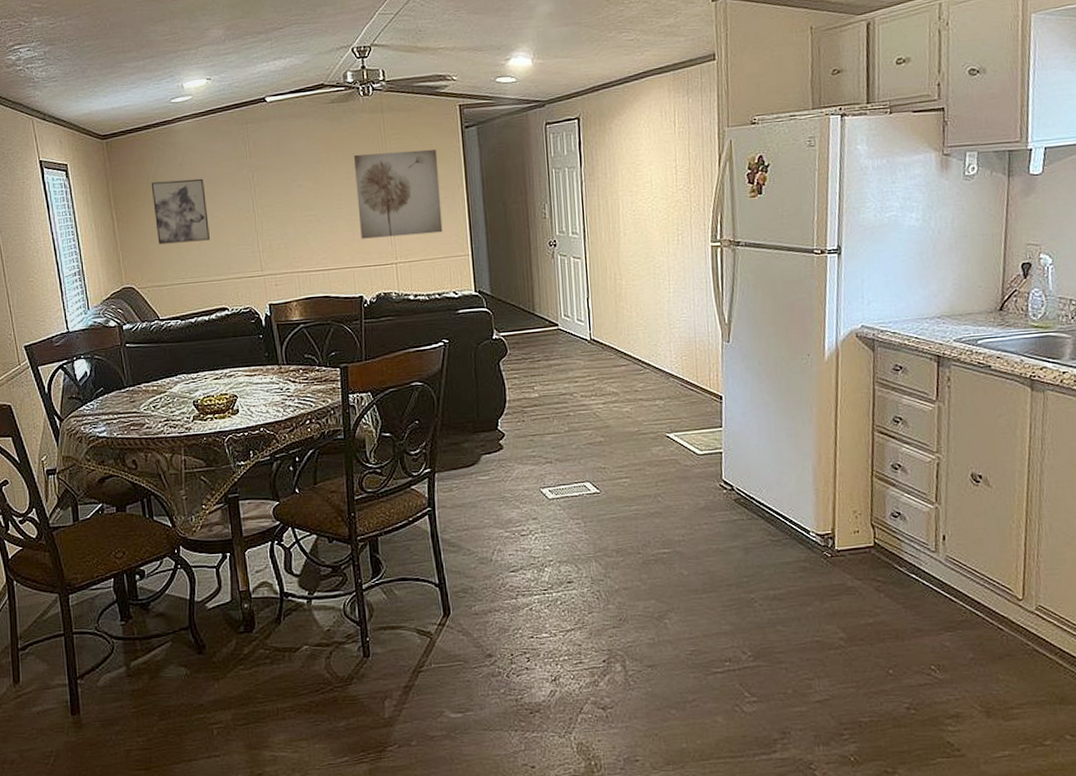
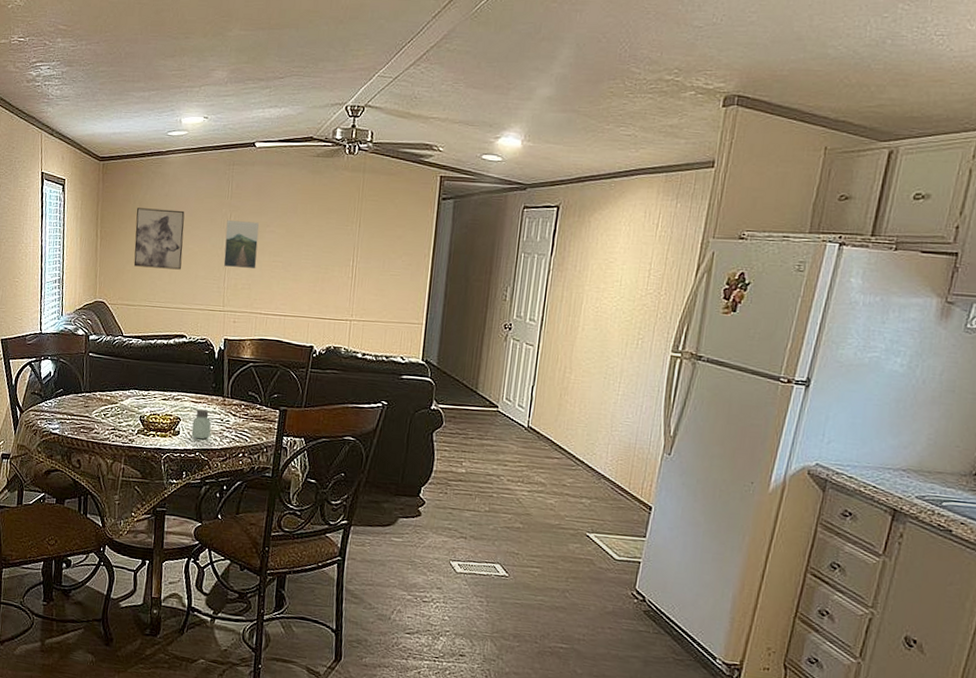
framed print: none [250,178,289,230] -> present [223,220,260,269]
saltshaker: none [251,381,272,414] -> present [191,409,211,440]
wall art: present [354,149,443,239] -> none [322,210,411,298]

